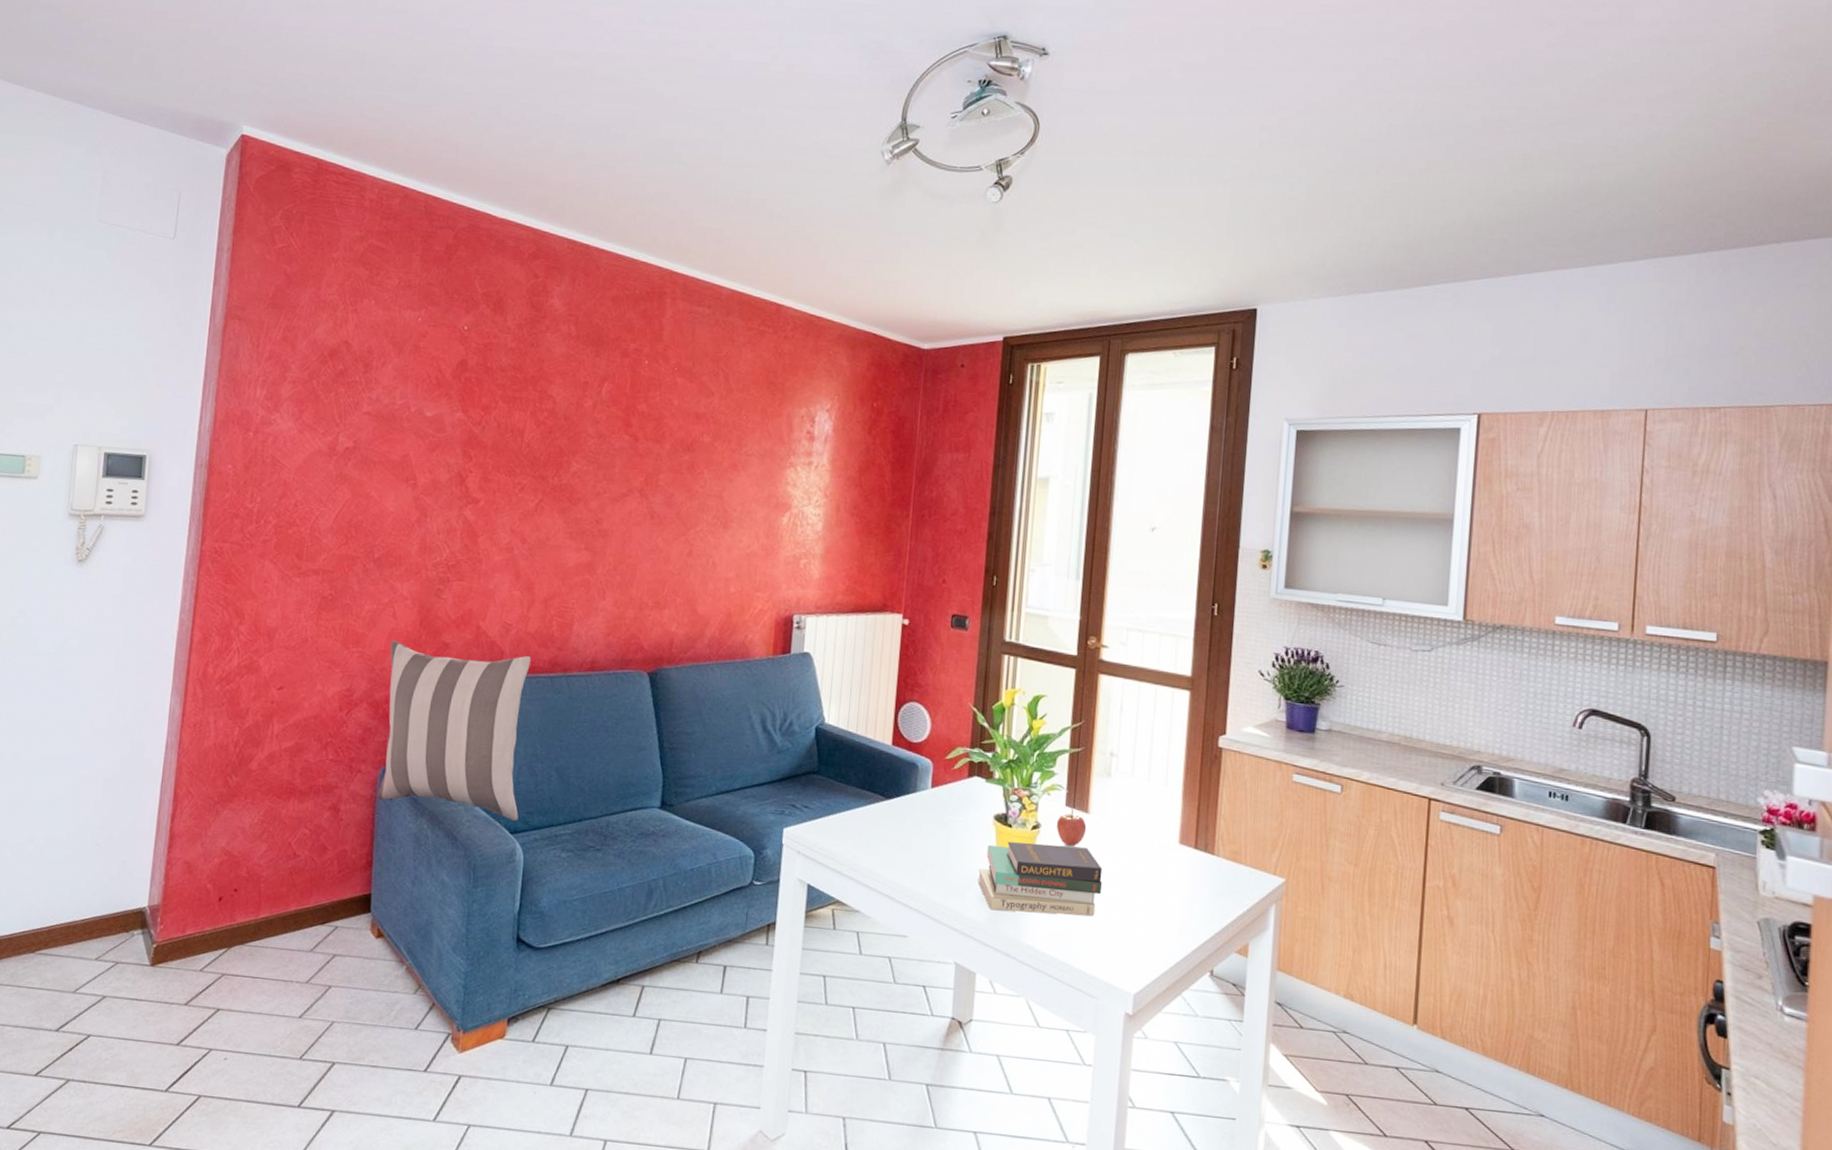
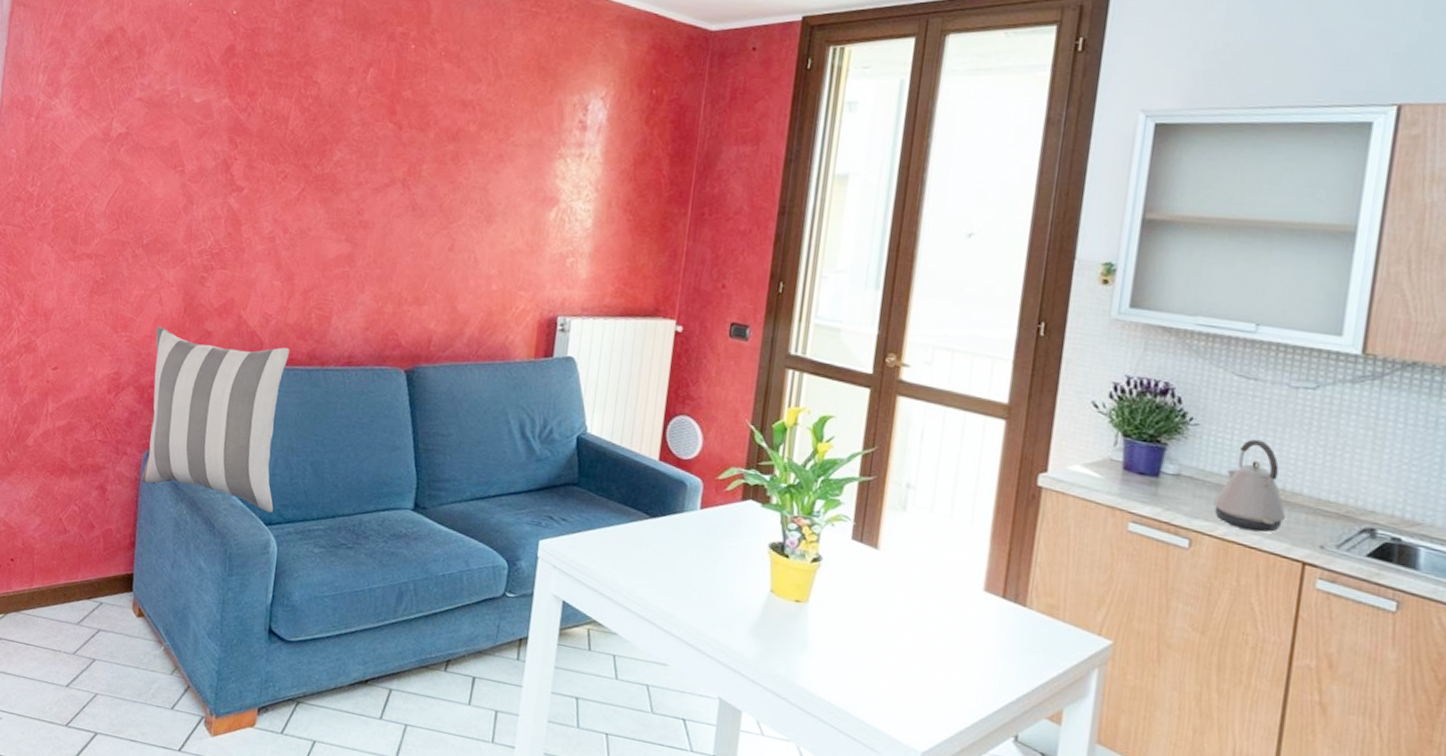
books: present [977,842,1103,916] -> none [748,573,892,662]
fruit: present [1056,809,1087,847] -> none [839,543,875,584]
kettle: none [1358,696,1413,775] -> present [1213,439,1285,533]

